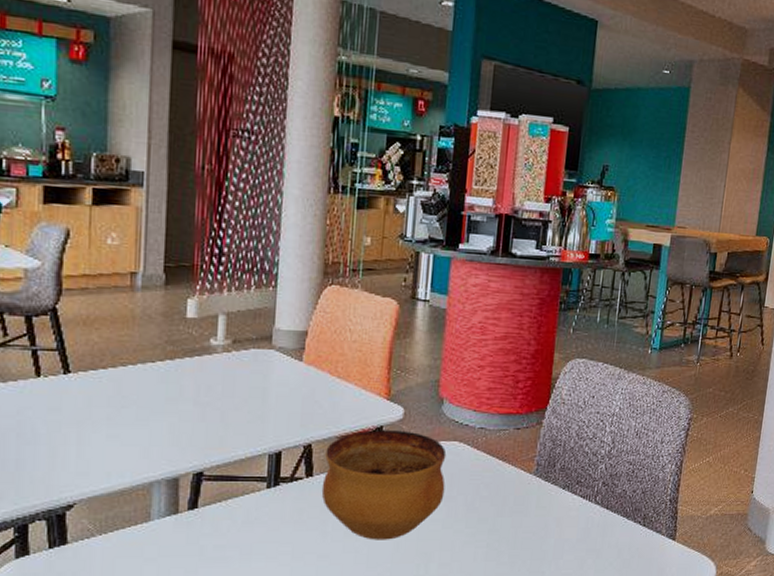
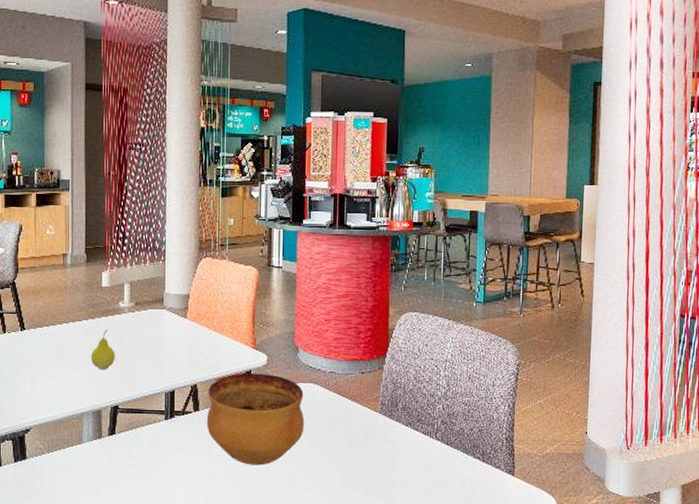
fruit: none [166,374,202,426] -> present [90,329,115,369]

